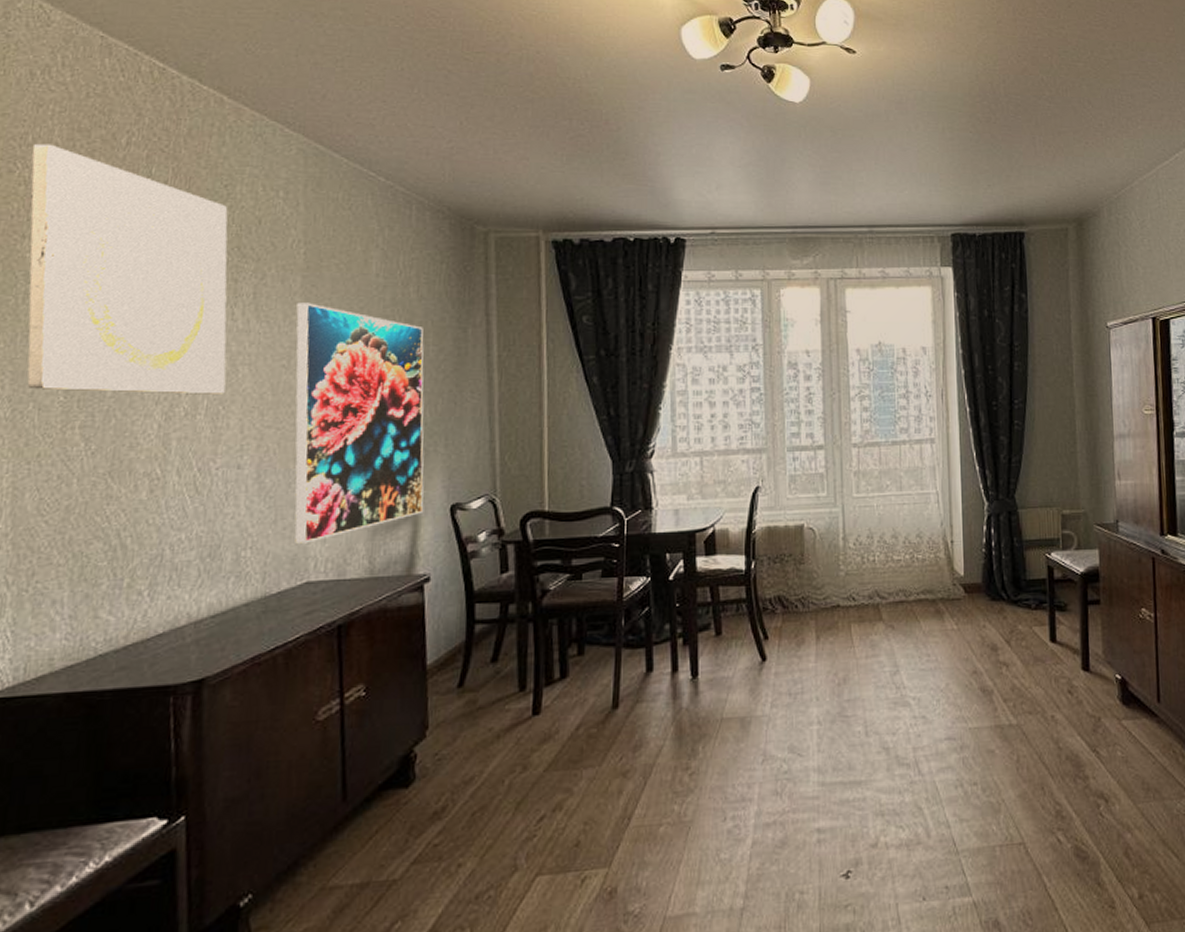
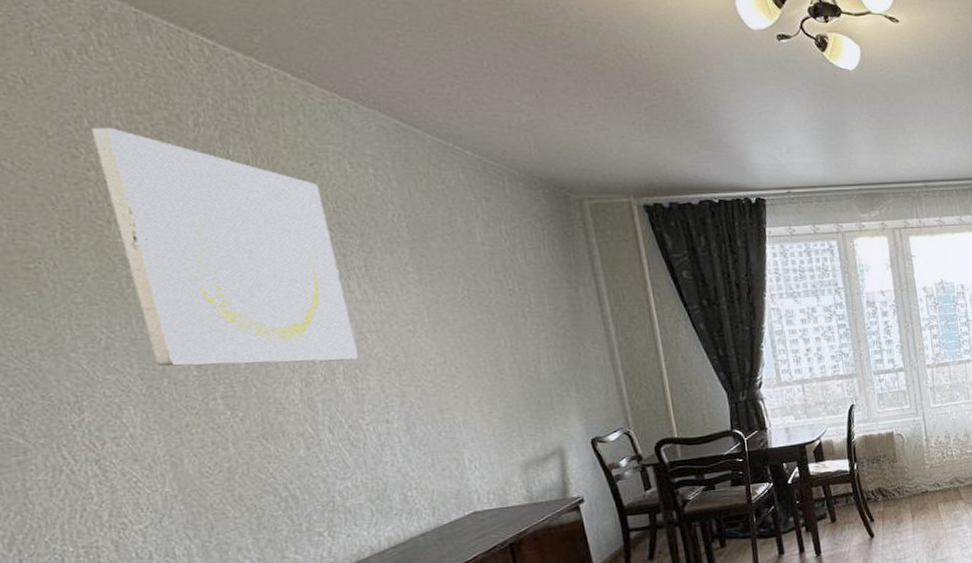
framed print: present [294,302,424,544] -> none [410,272,568,482]

